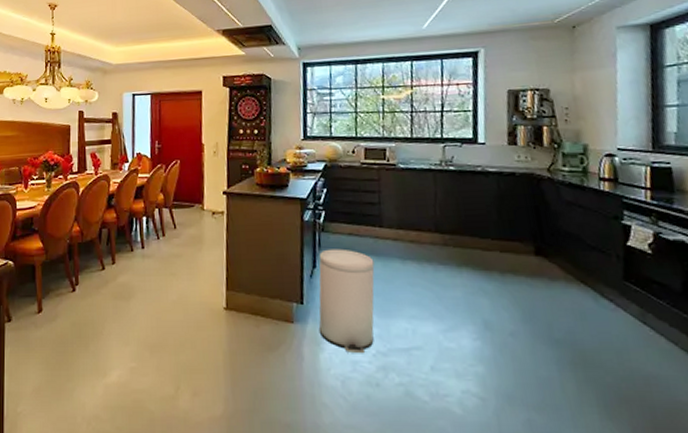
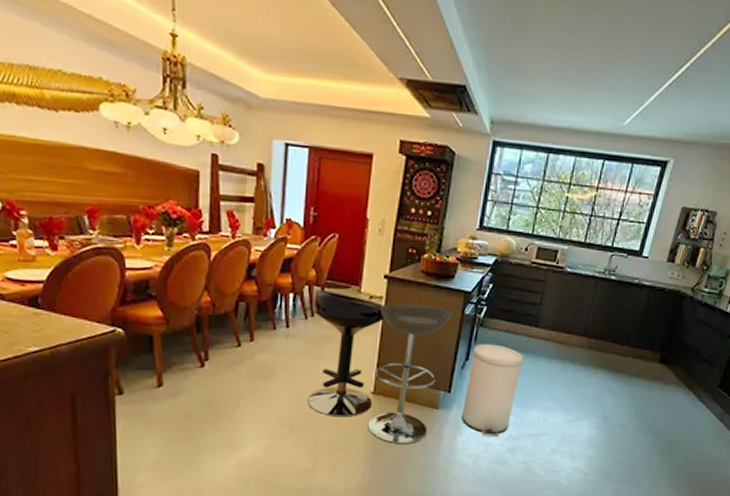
bar stool: none [163,211,228,336] -> present [308,289,385,417]
bar stool: none [222,216,292,365] -> present [368,304,452,445]

